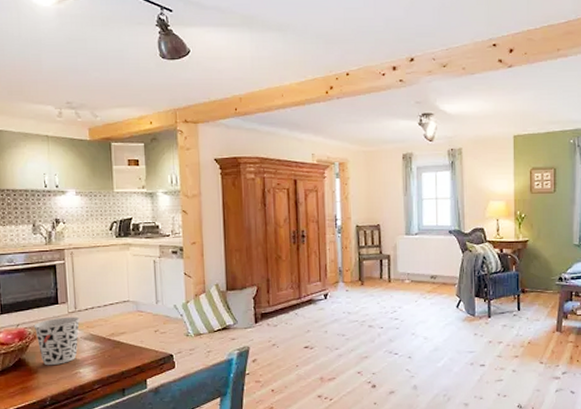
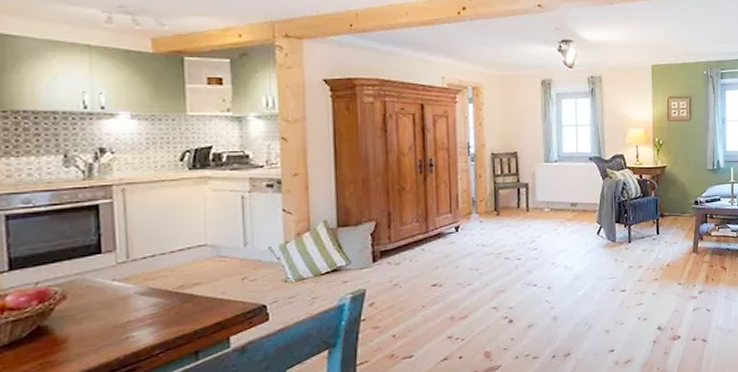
cup: present [33,317,81,366] -> none [62,268,135,332]

